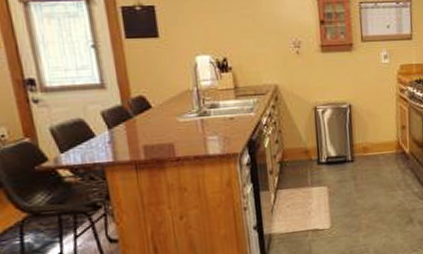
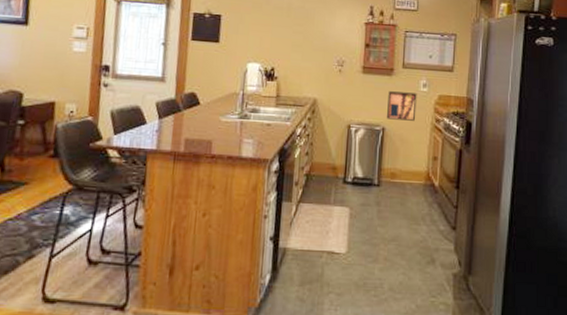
wall art: none [350,66,381,96] -> present [387,91,417,121]

